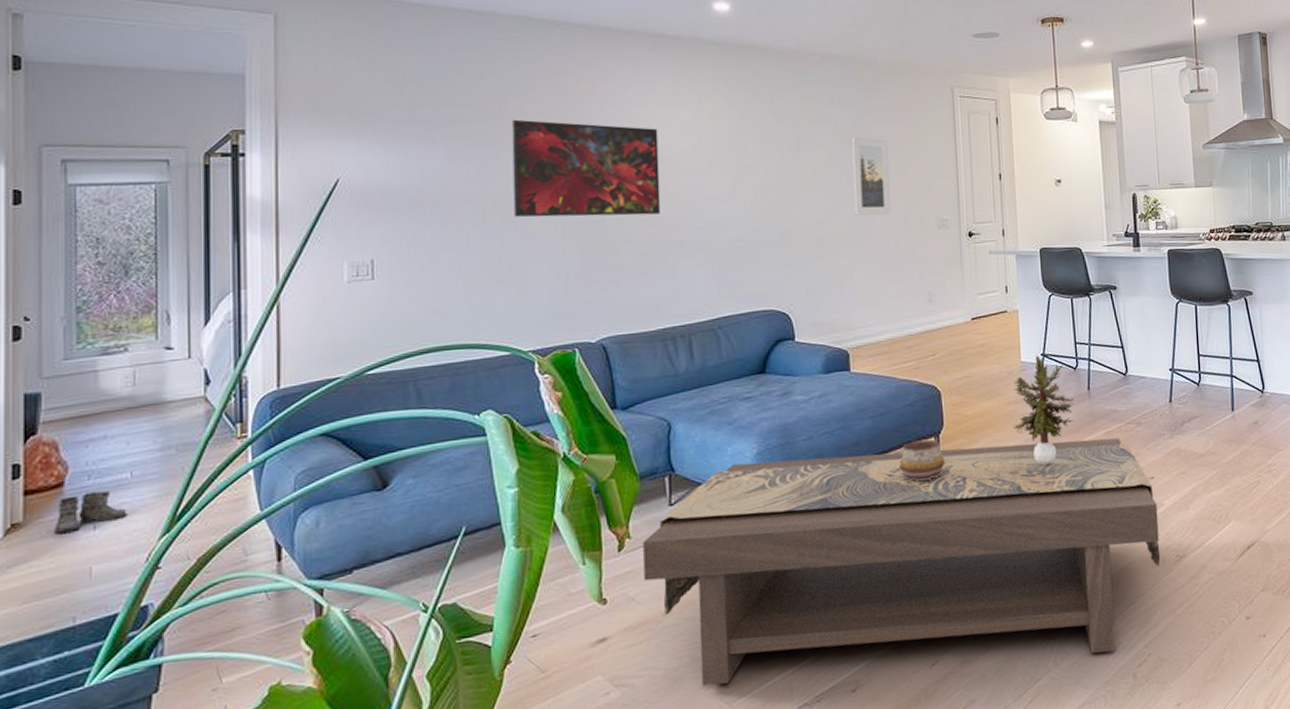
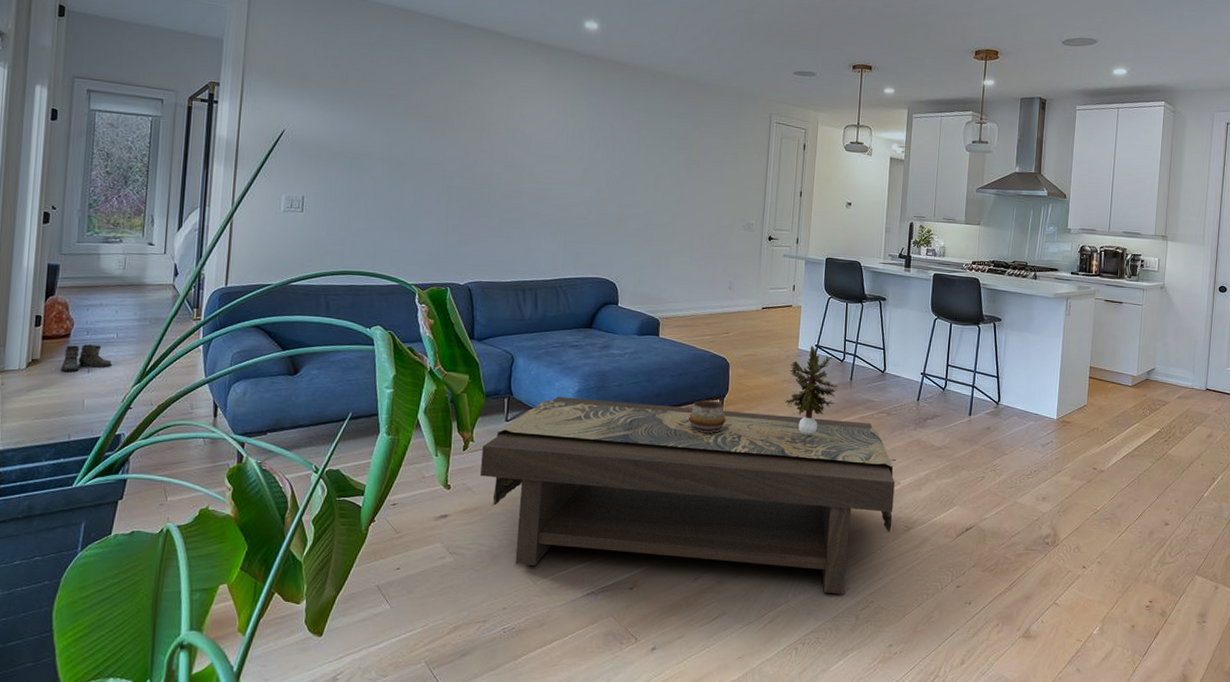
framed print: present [511,119,661,218] -> none [412,99,530,189]
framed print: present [851,137,891,216] -> none [678,146,712,214]

